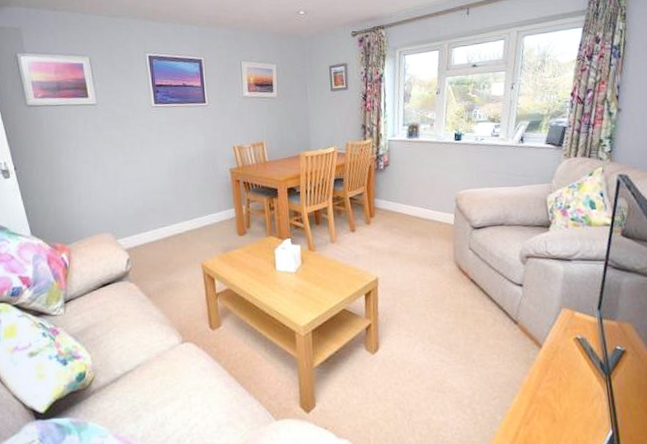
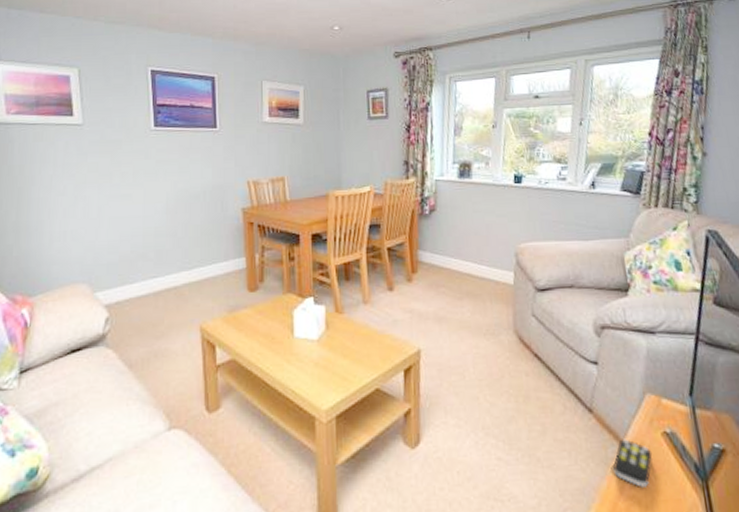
remote control: none [533,344,566,381] -> present [612,439,653,487]

